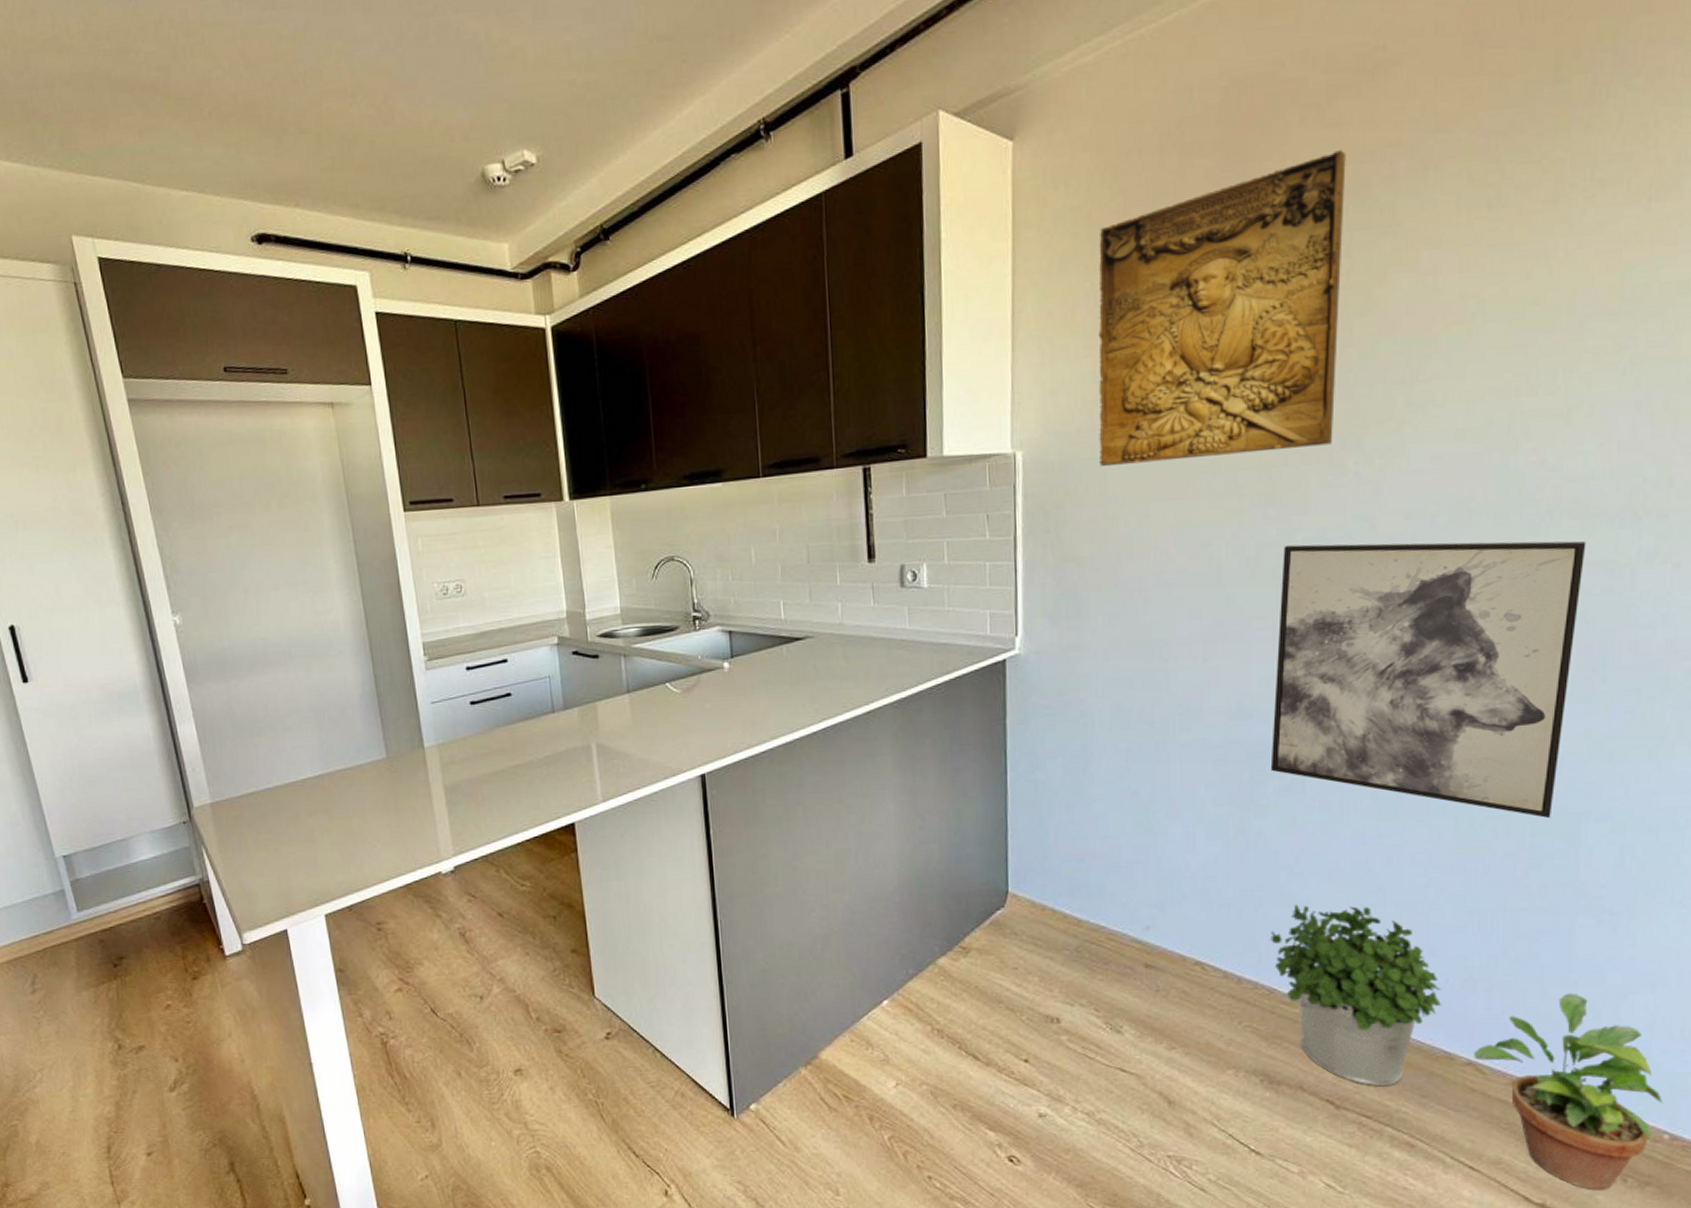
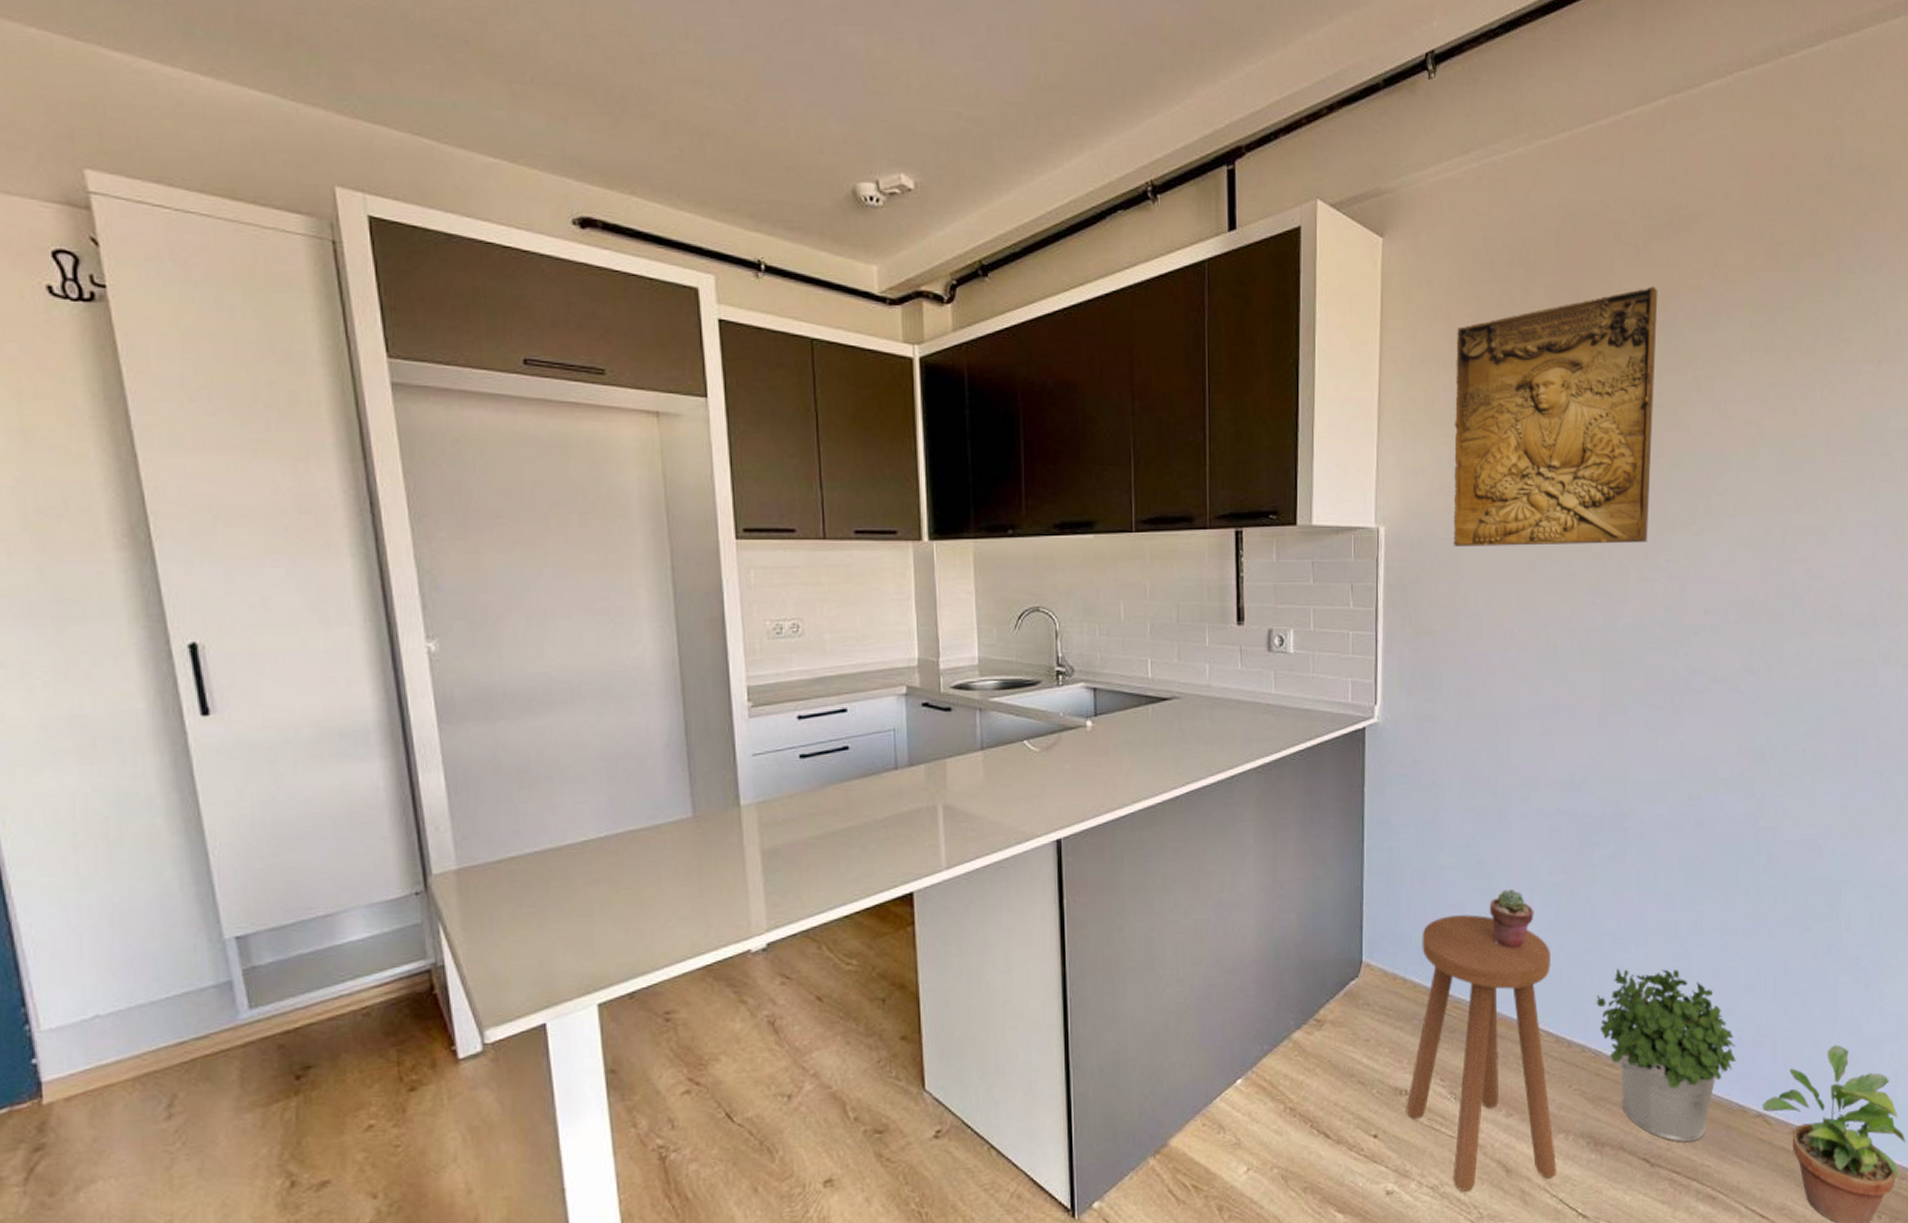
stool: none [1058,847,1226,1120] -> present [1406,914,1557,1192]
potted succulent: none [1146,820,1198,882] -> present [1489,888,1534,949]
wall art: present [1270,540,1586,819] -> none [1597,631,1841,886]

